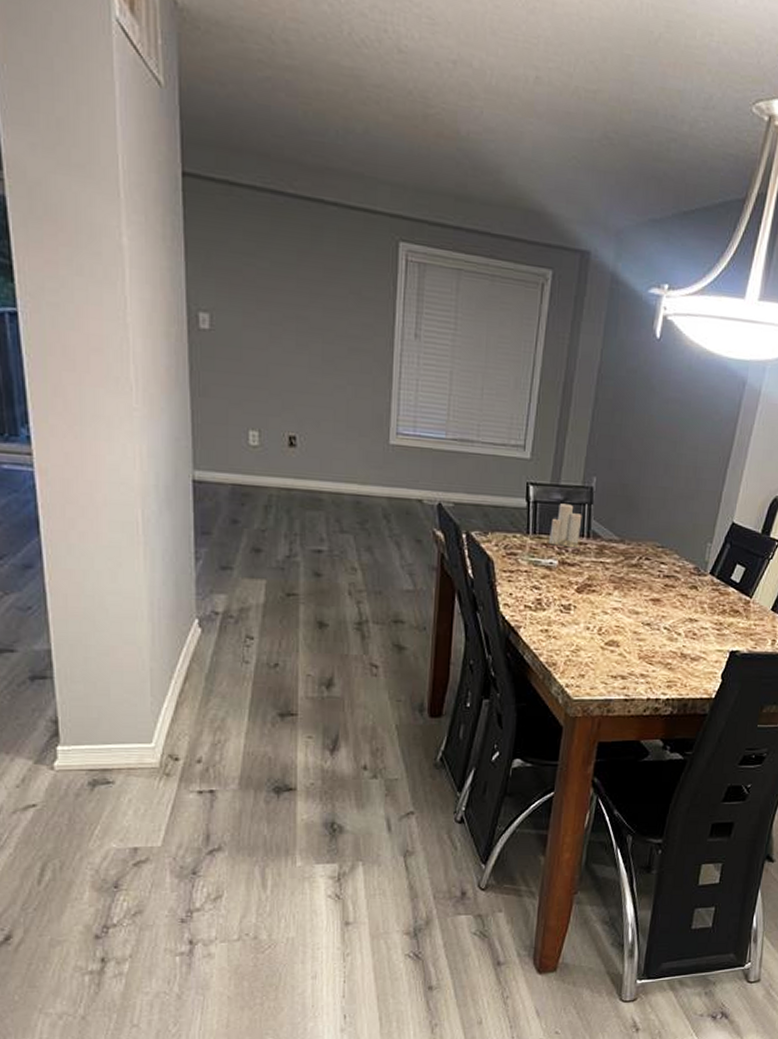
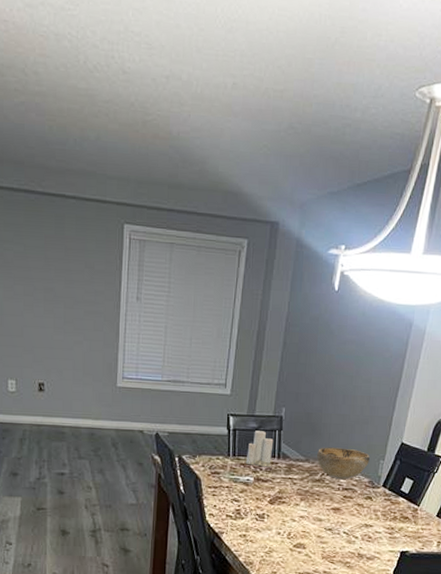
decorative bowl: none [634,525,695,565] -> present [317,447,370,480]

